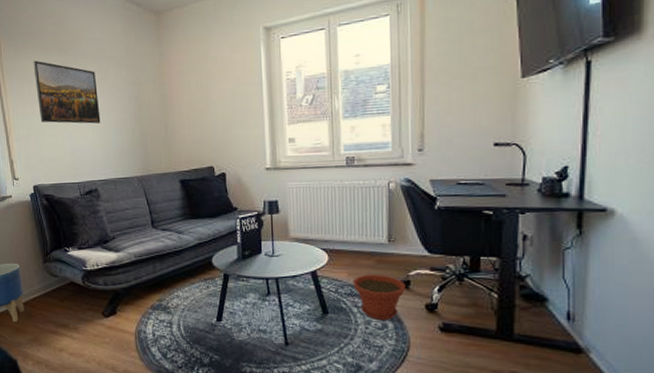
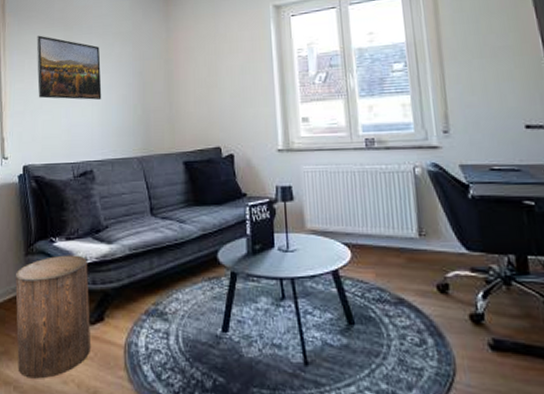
stool: none [37,262,106,359] -> present [15,255,90,379]
plant pot: present [353,275,406,320] -> none [381,276,444,334]

